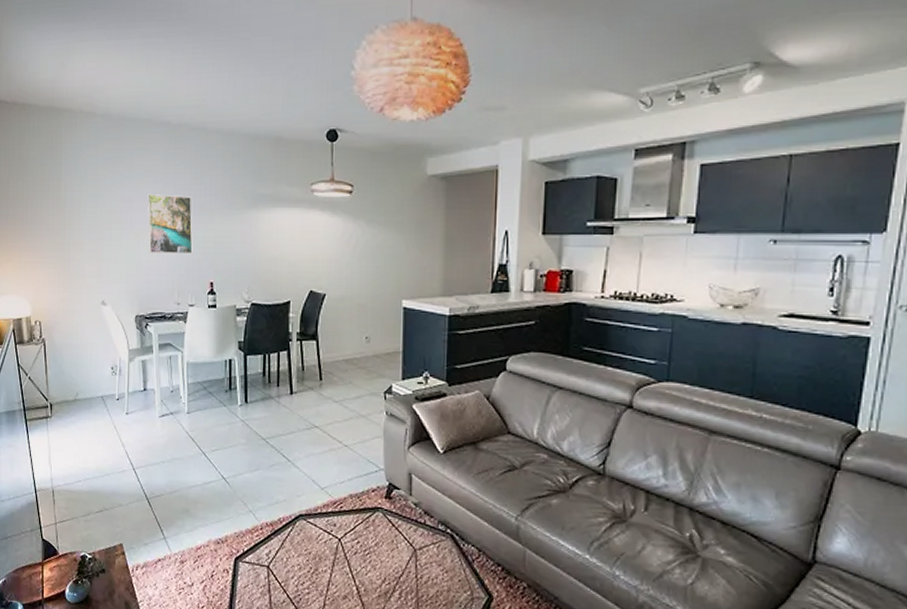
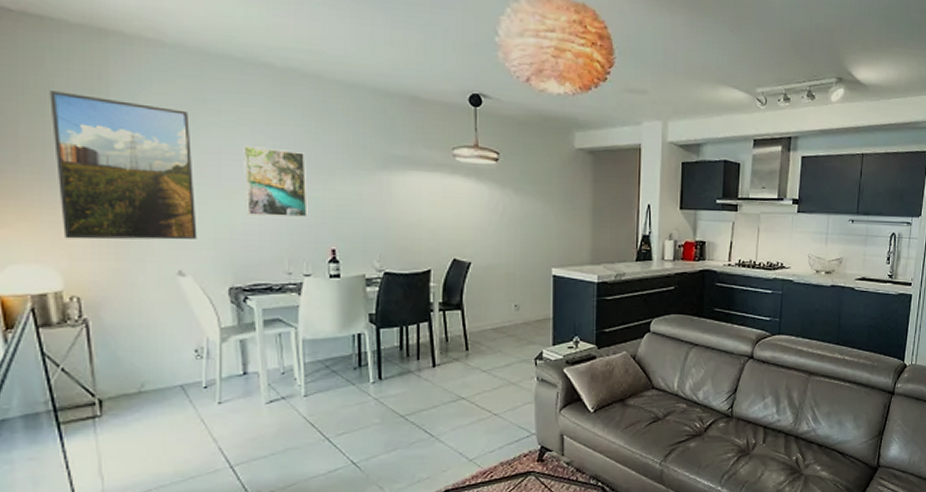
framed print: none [27,161,115,276] -> present [50,91,197,240]

